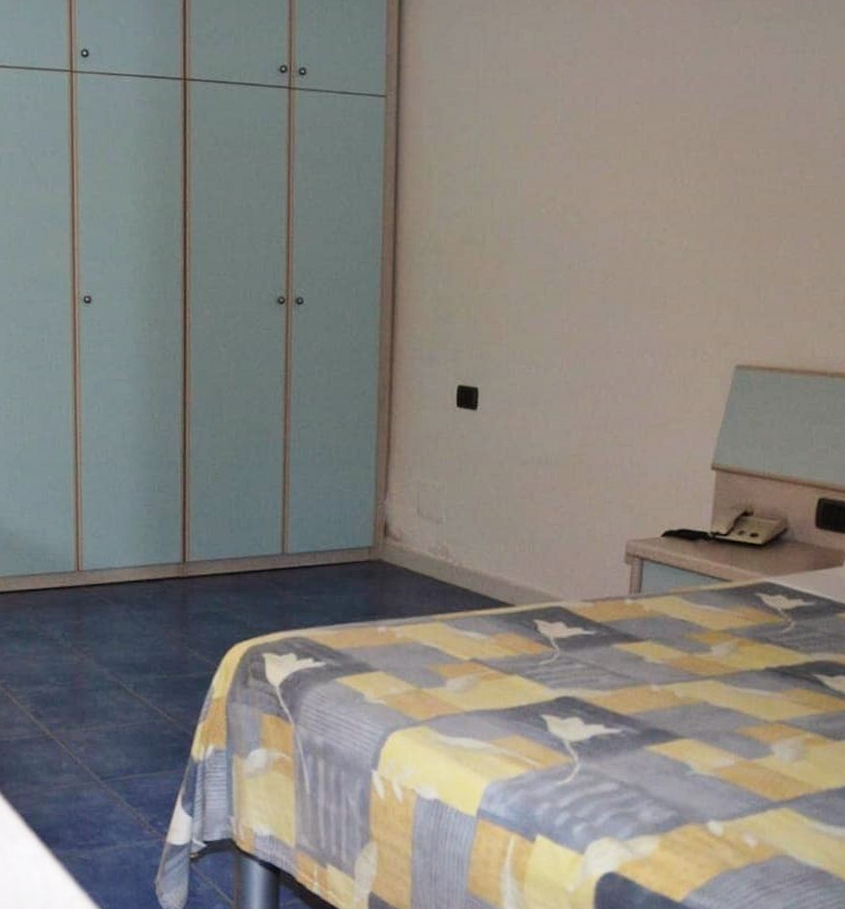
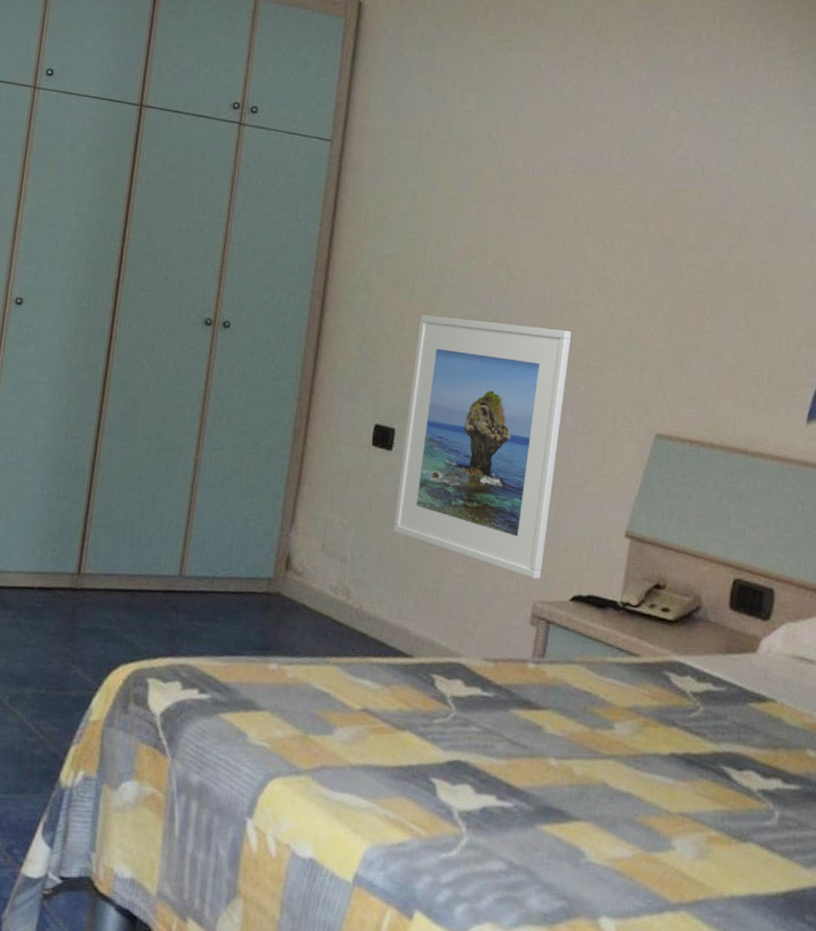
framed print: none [485,269,647,520] -> present [393,314,572,580]

